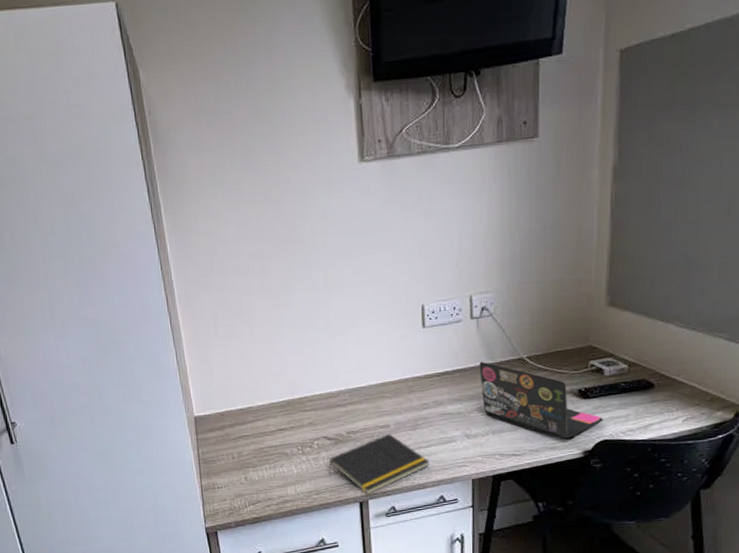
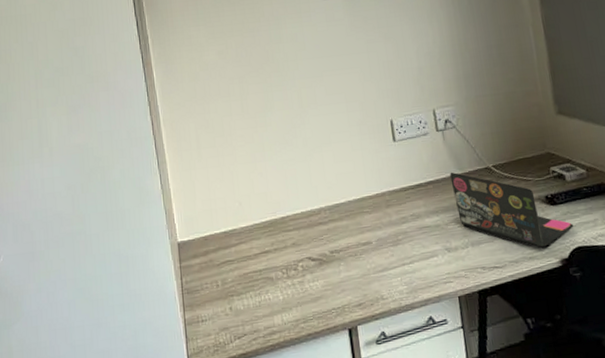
notepad: present [329,433,430,494] -> none [315,250,415,320]

